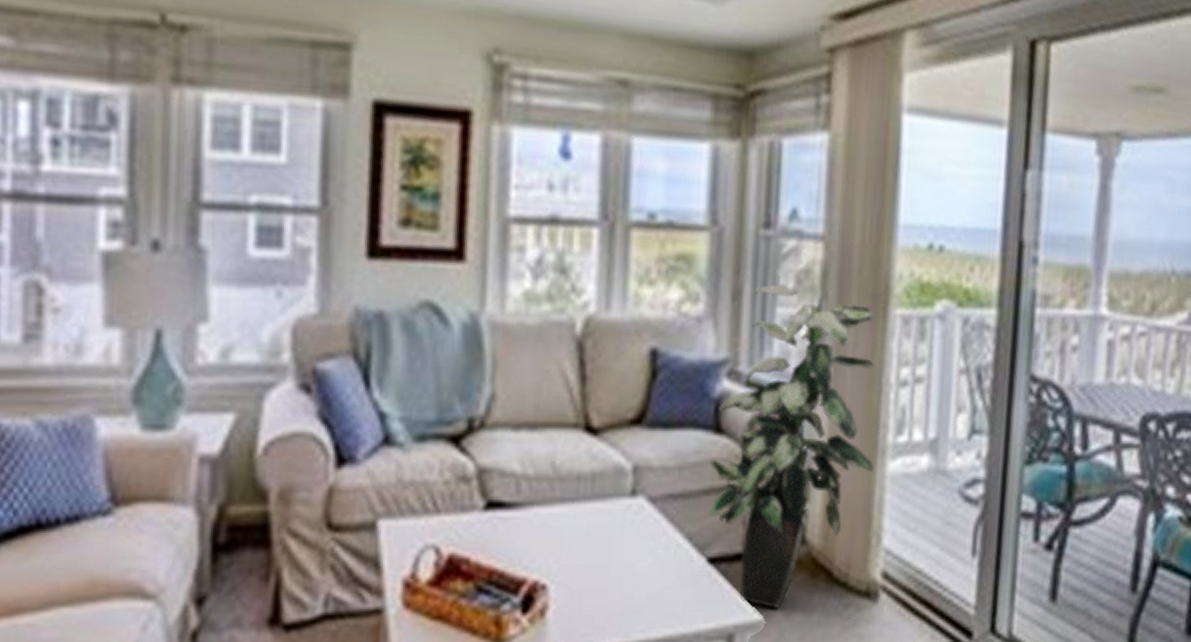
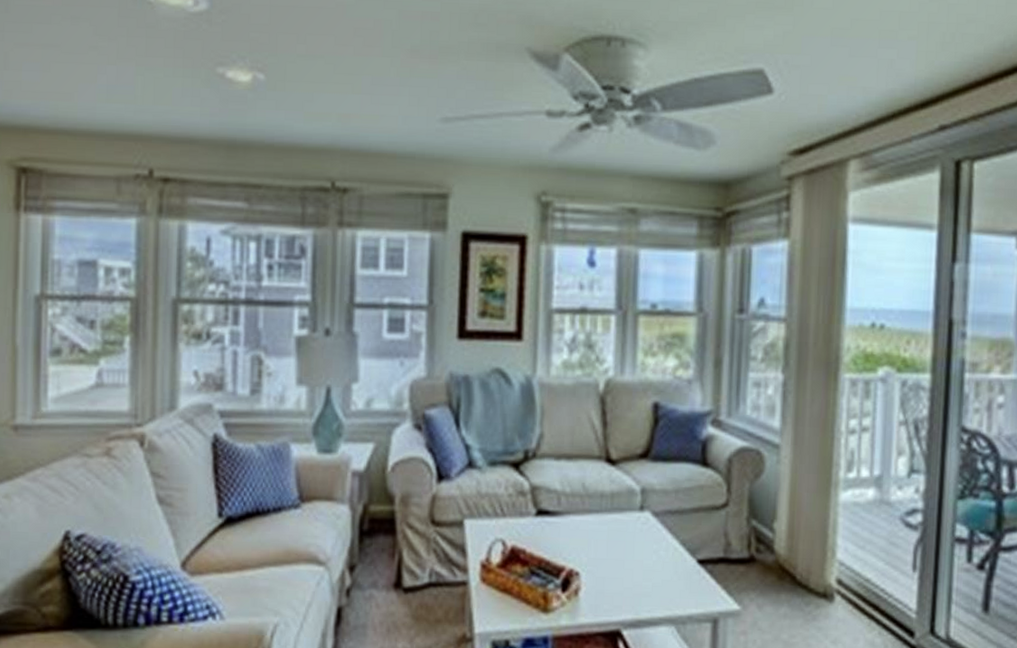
indoor plant: present [709,285,876,609] -> none [698,356,829,602]

